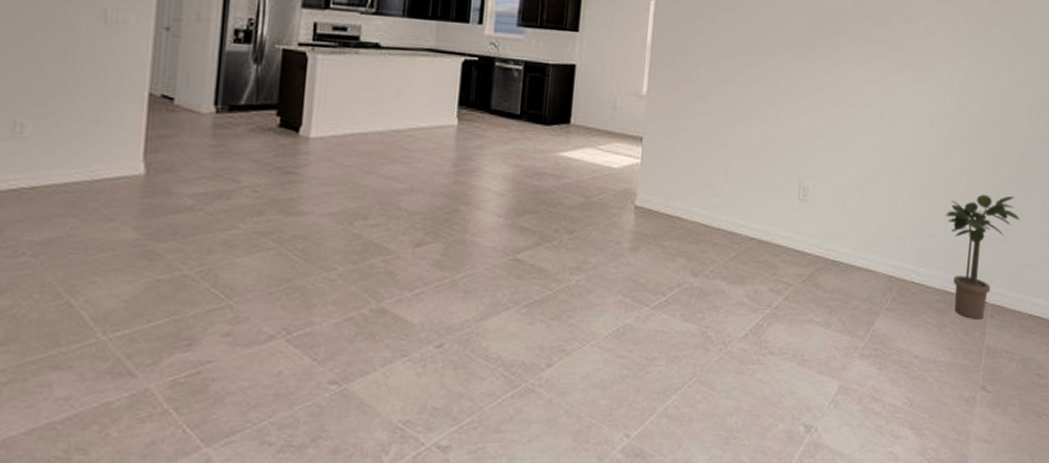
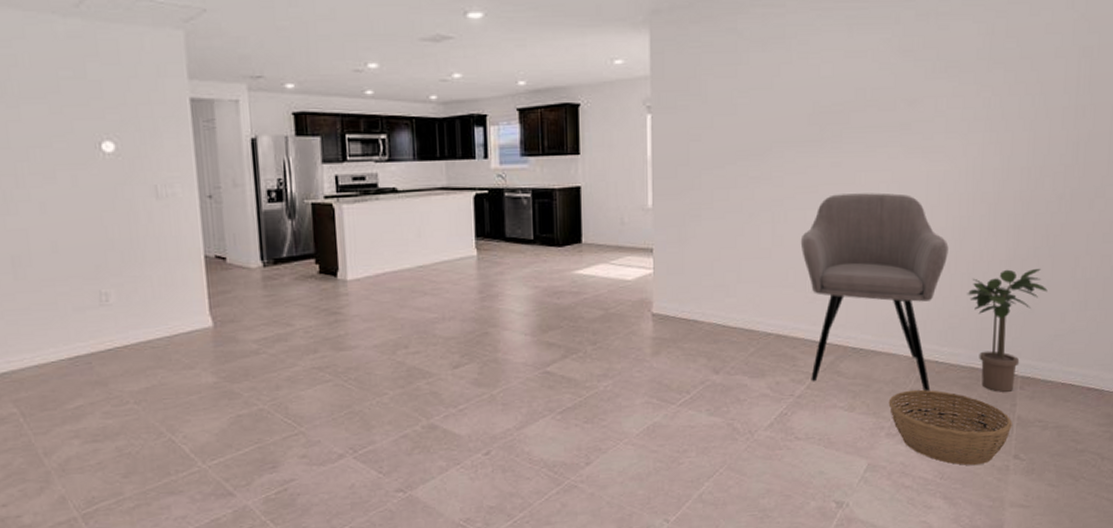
armchair: none [789,101,931,317] -> present [800,193,949,395]
basket: none [864,309,981,395] -> present [888,389,1012,466]

